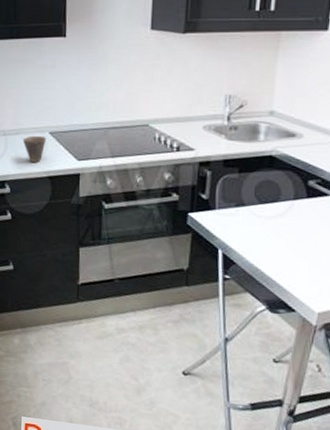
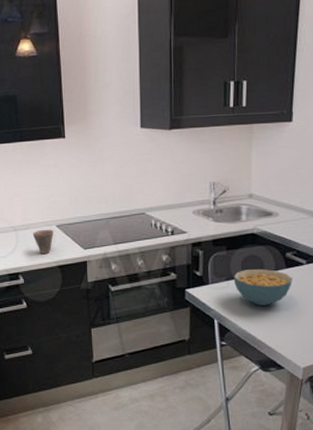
cereal bowl: none [244,196,314,239] -> present [233,268,292,306]

